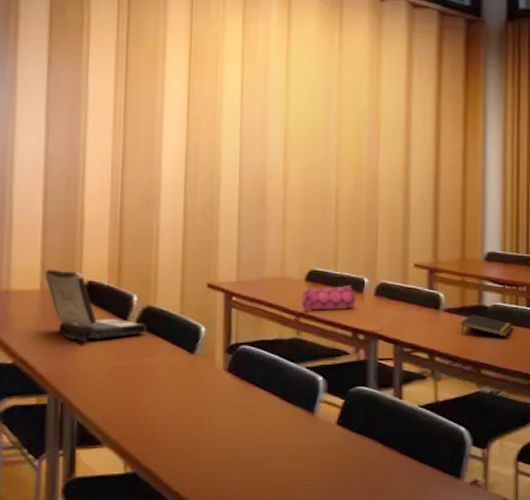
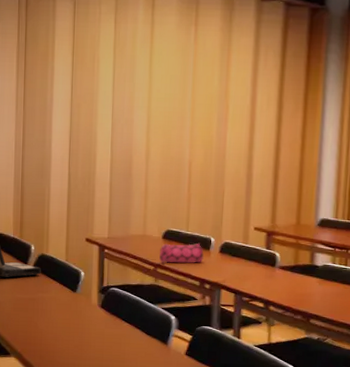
notepad: present [460,314,514,337] -> none [293,271,342,293]

